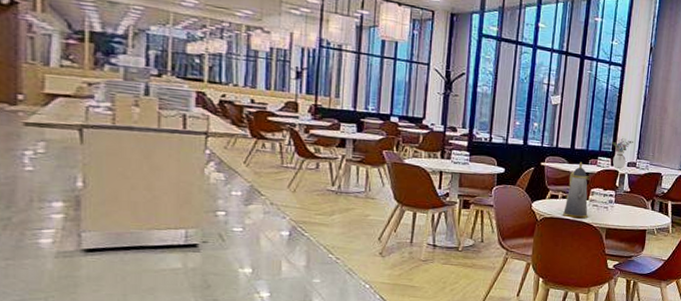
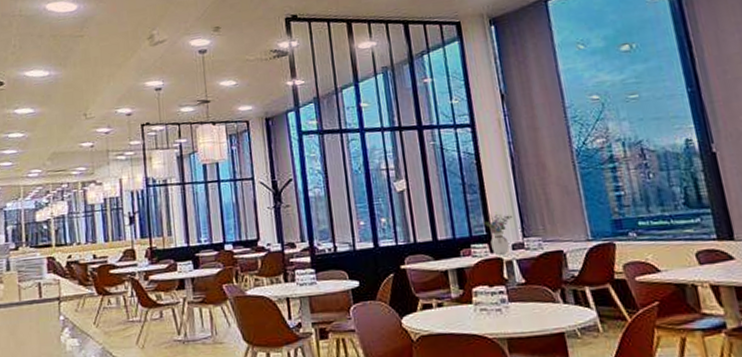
coffee pot: present [563,161,590,219] -> none [439,255,477,332]

